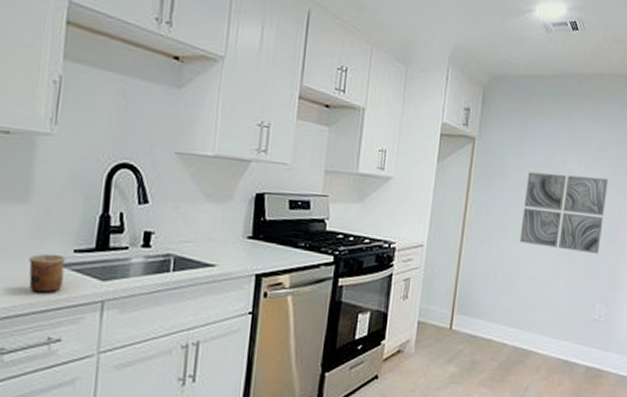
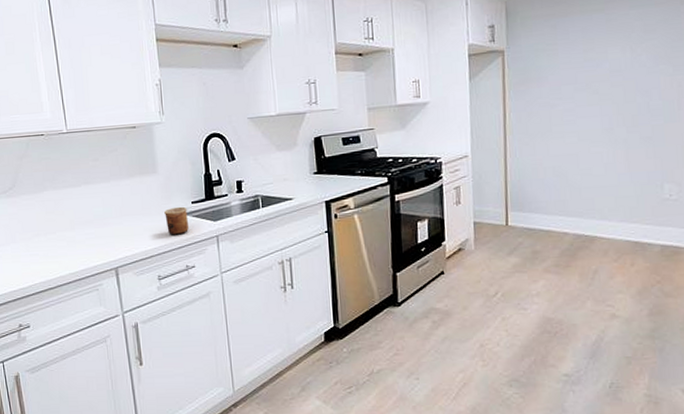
wall art: present [520,172,608,255] -> none [565,58,661,138]

